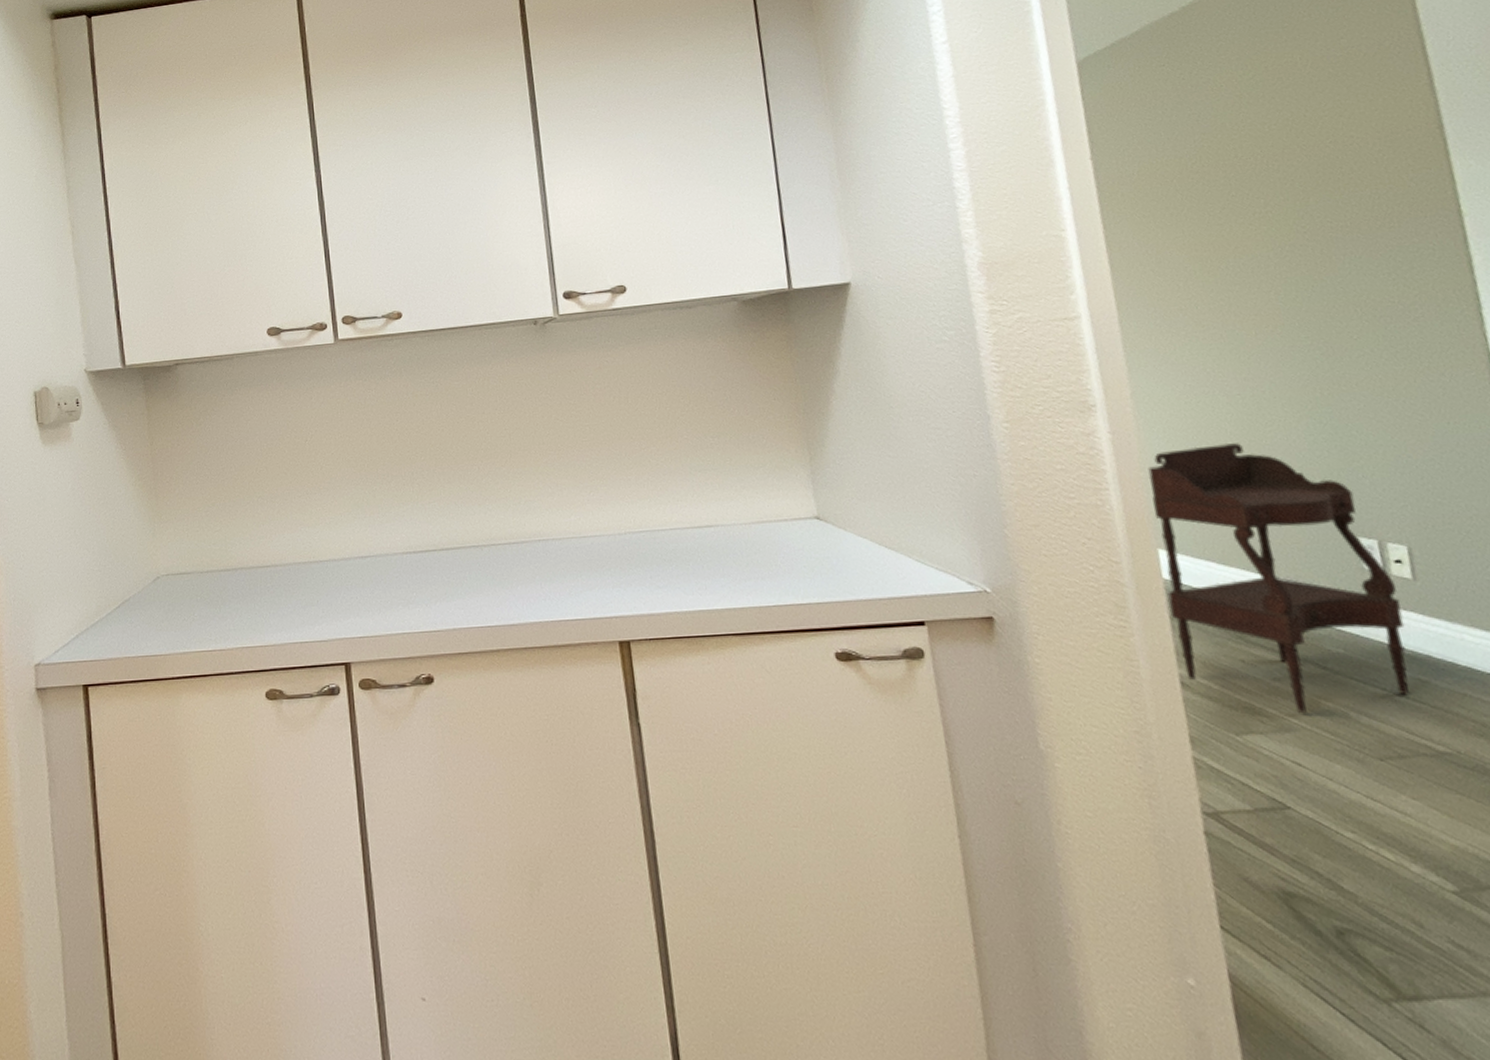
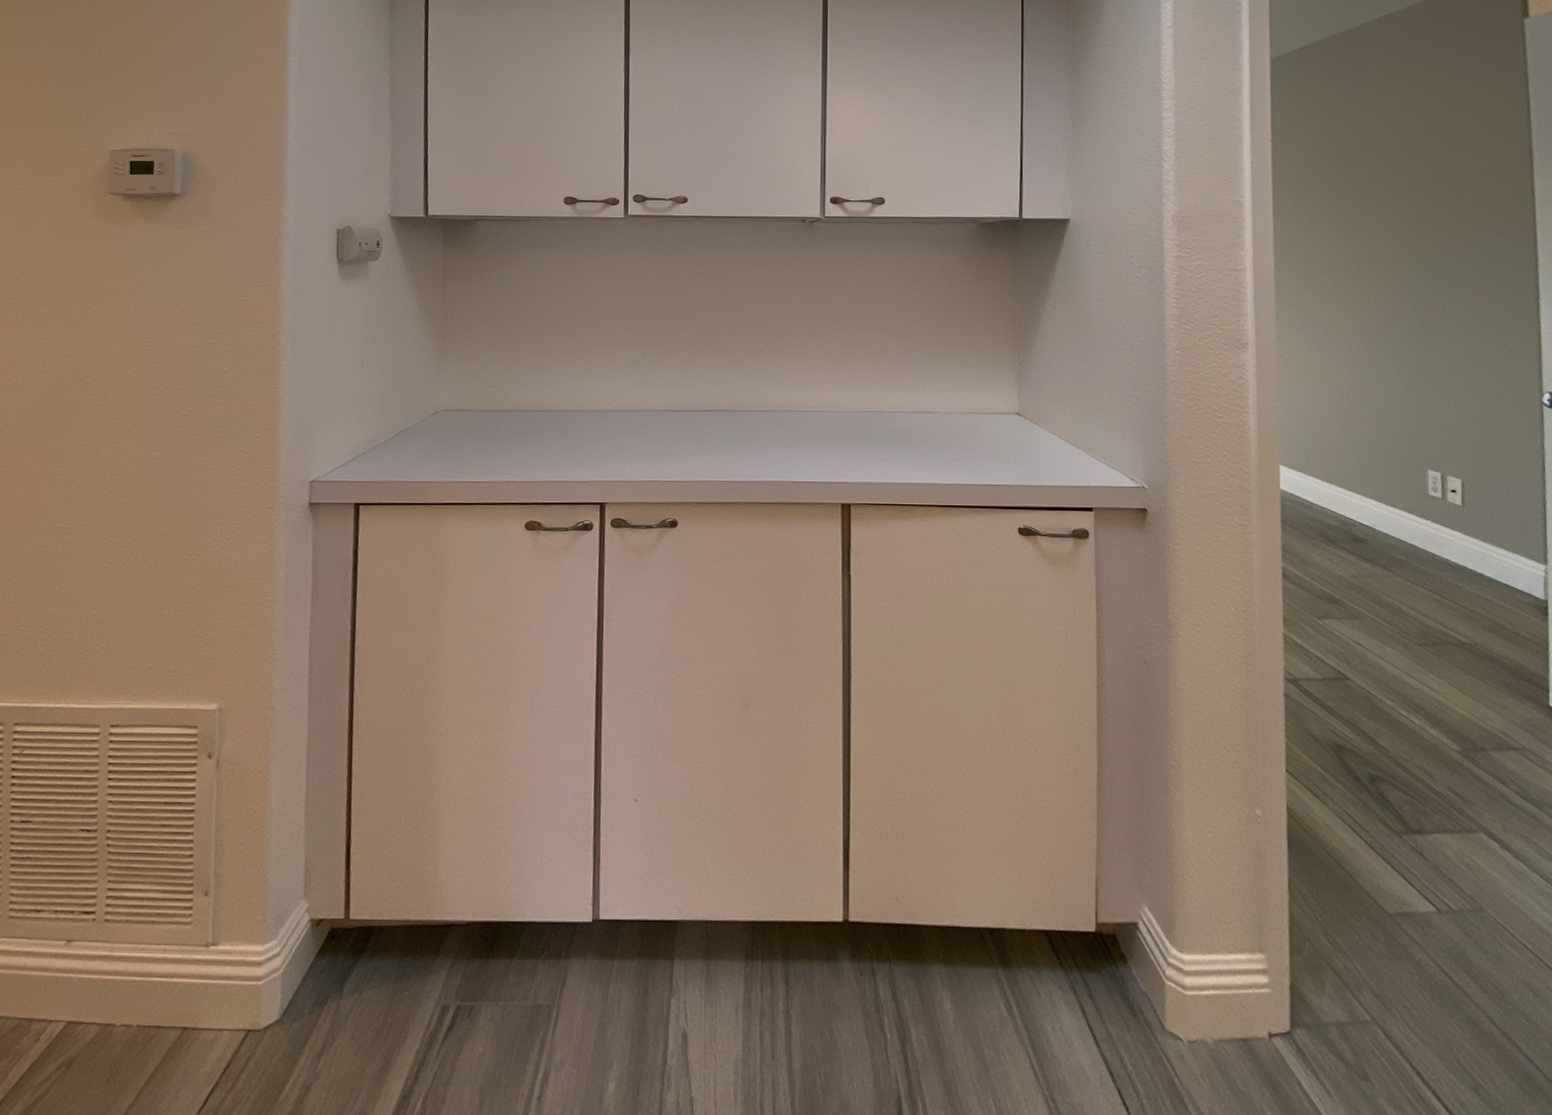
side table: present [1148,443,1409,714] -> none [1280,385,1451,606]

